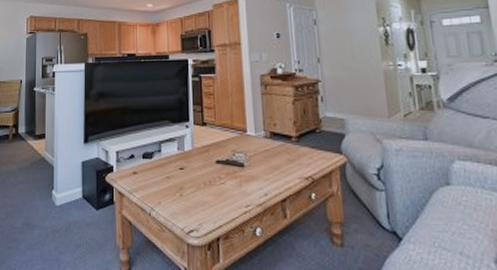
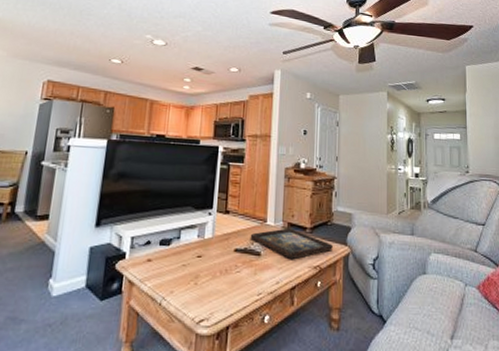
decorative tray: none [230,137,325,169] -> present [250,228,333,259]

